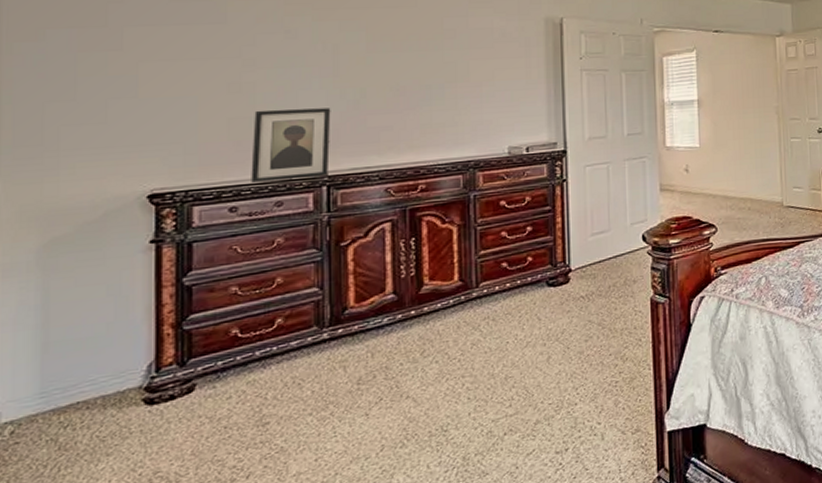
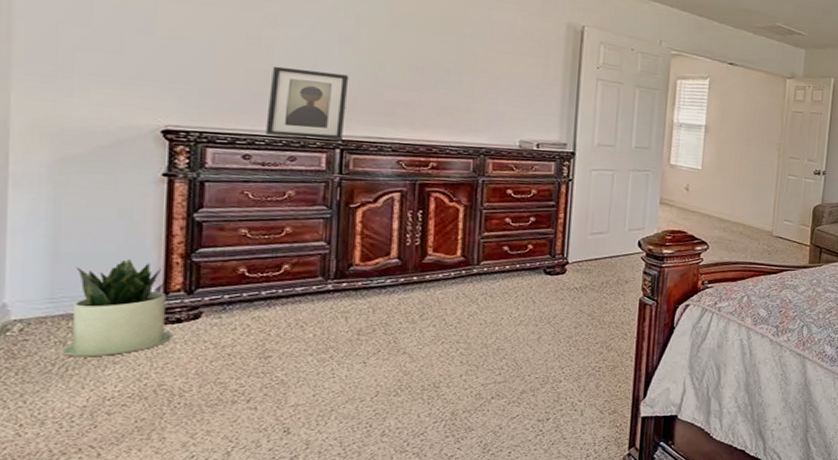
planter: none [52,338,167,456] -> present [60,259,174,357]

